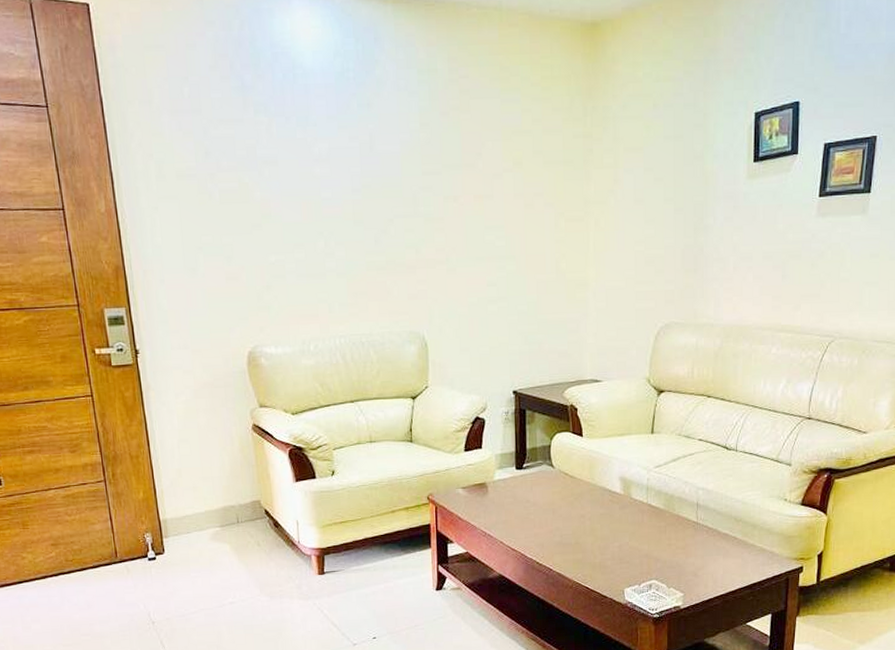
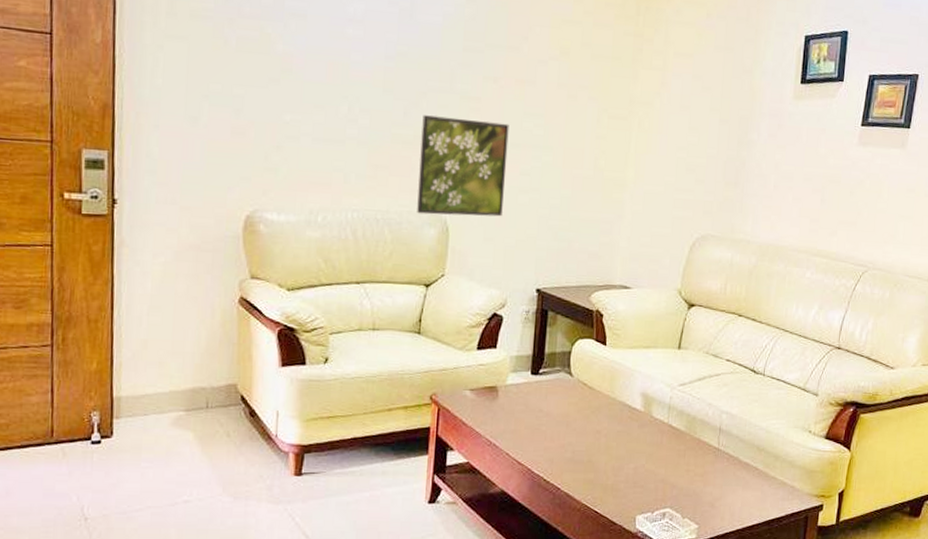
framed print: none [392,239,475,333] -> present [417,115,509,217]

